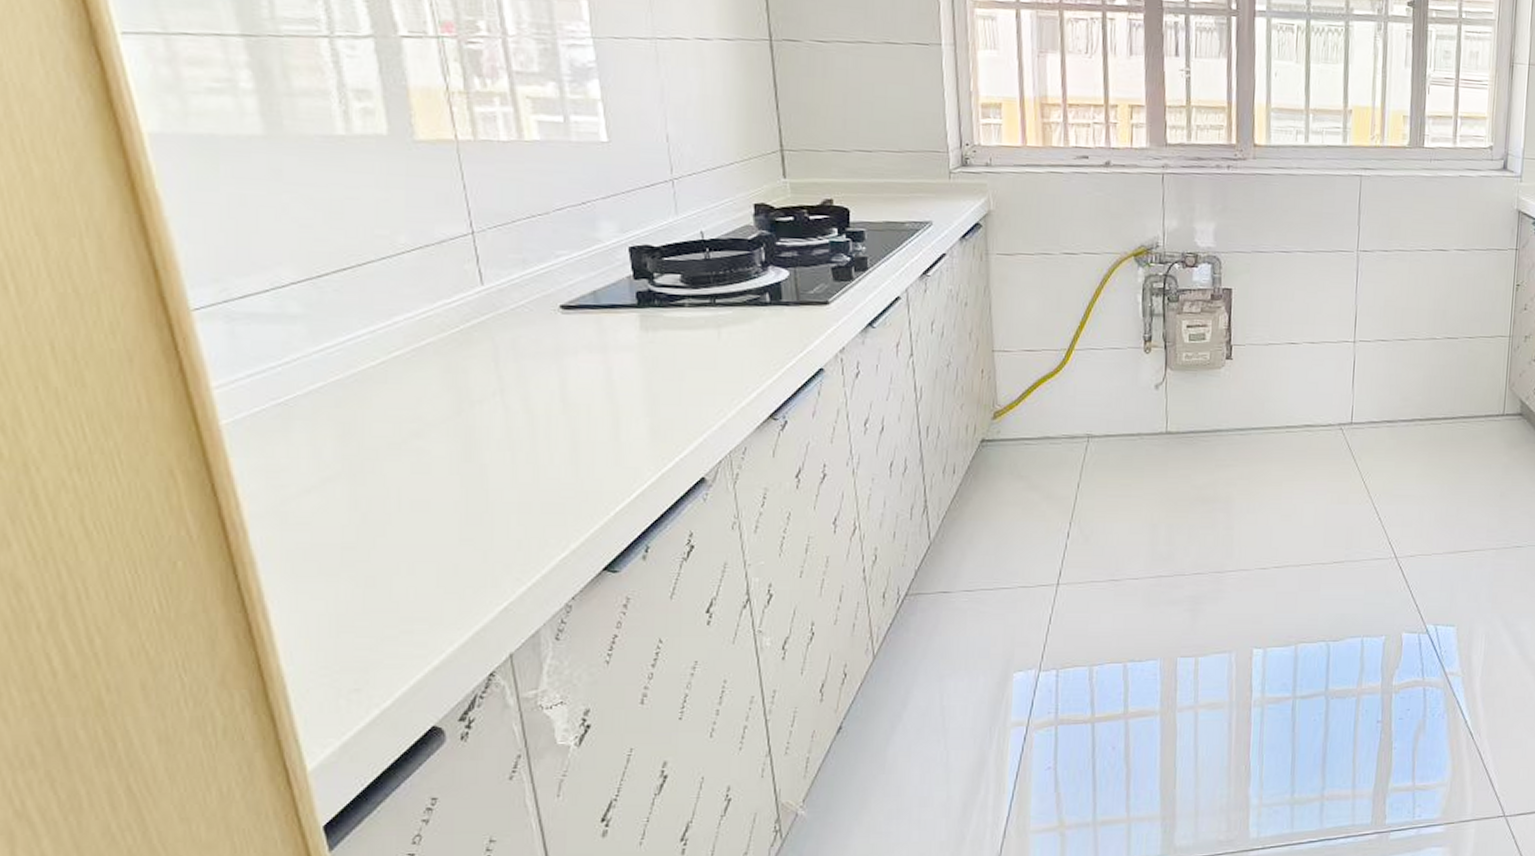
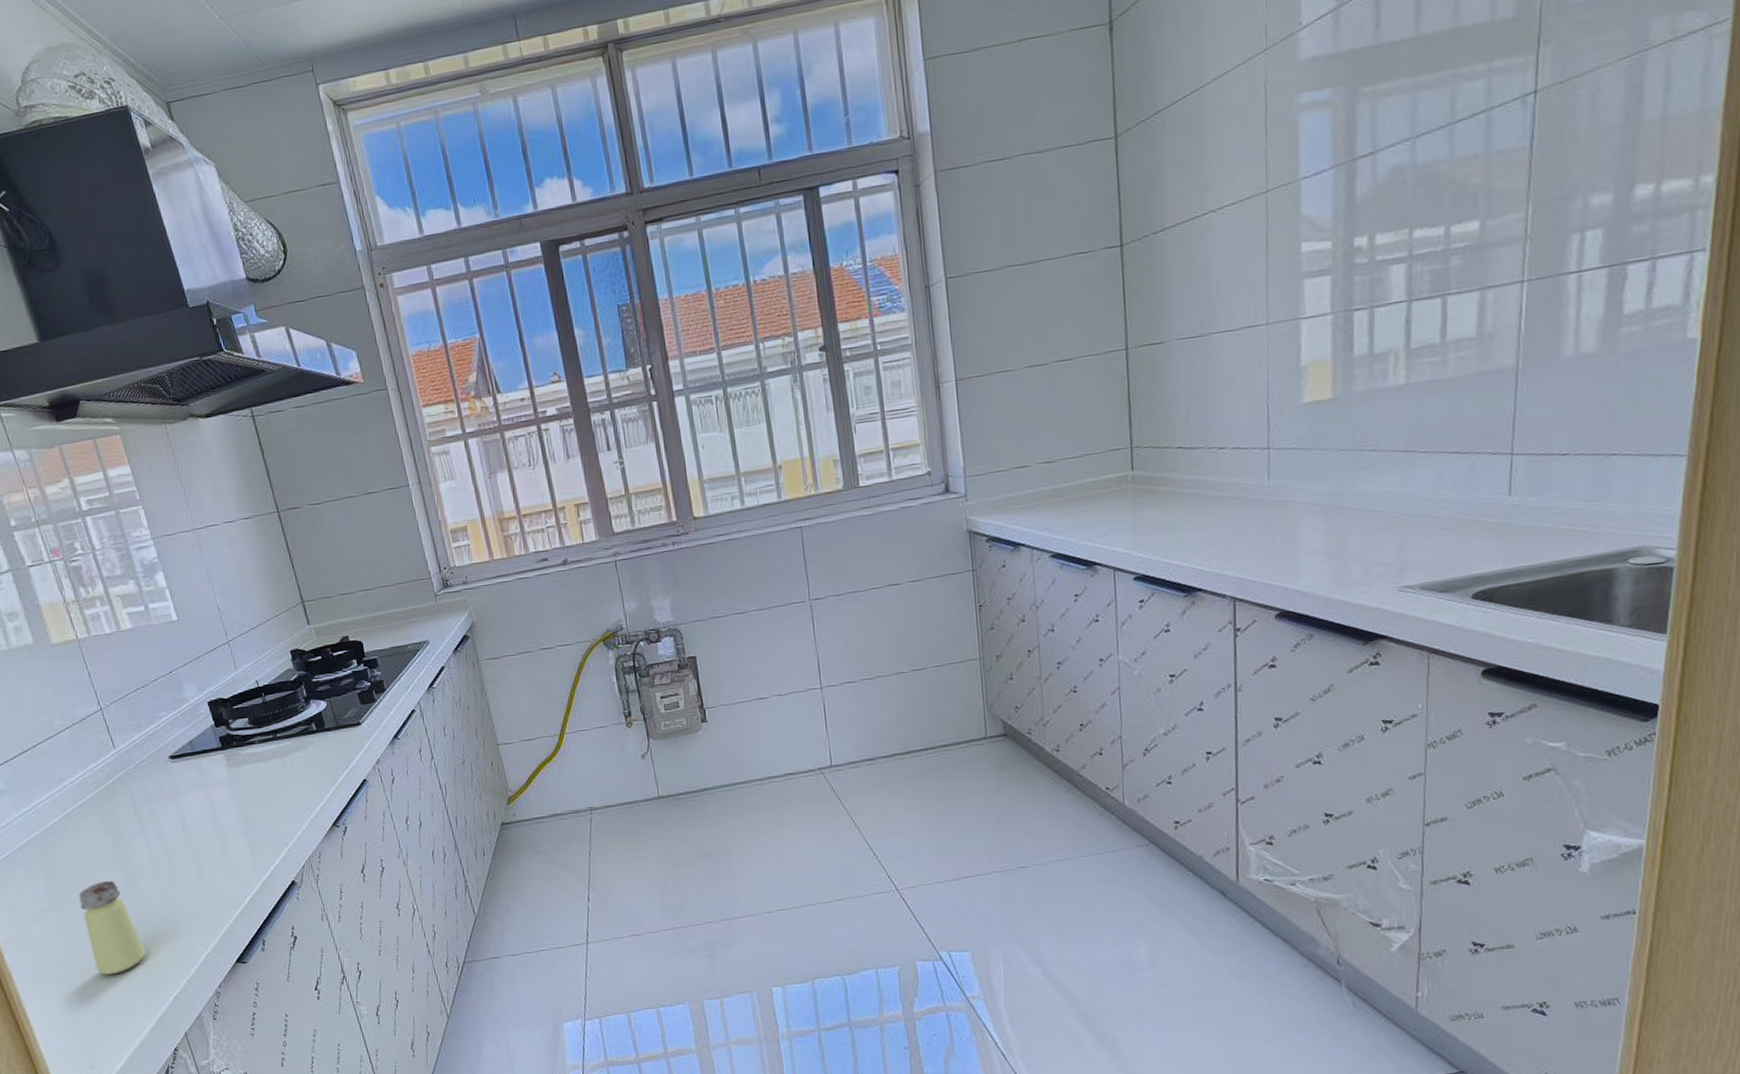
saltshaker: none [386,450,474,571] -> present [79,880,146,975]

